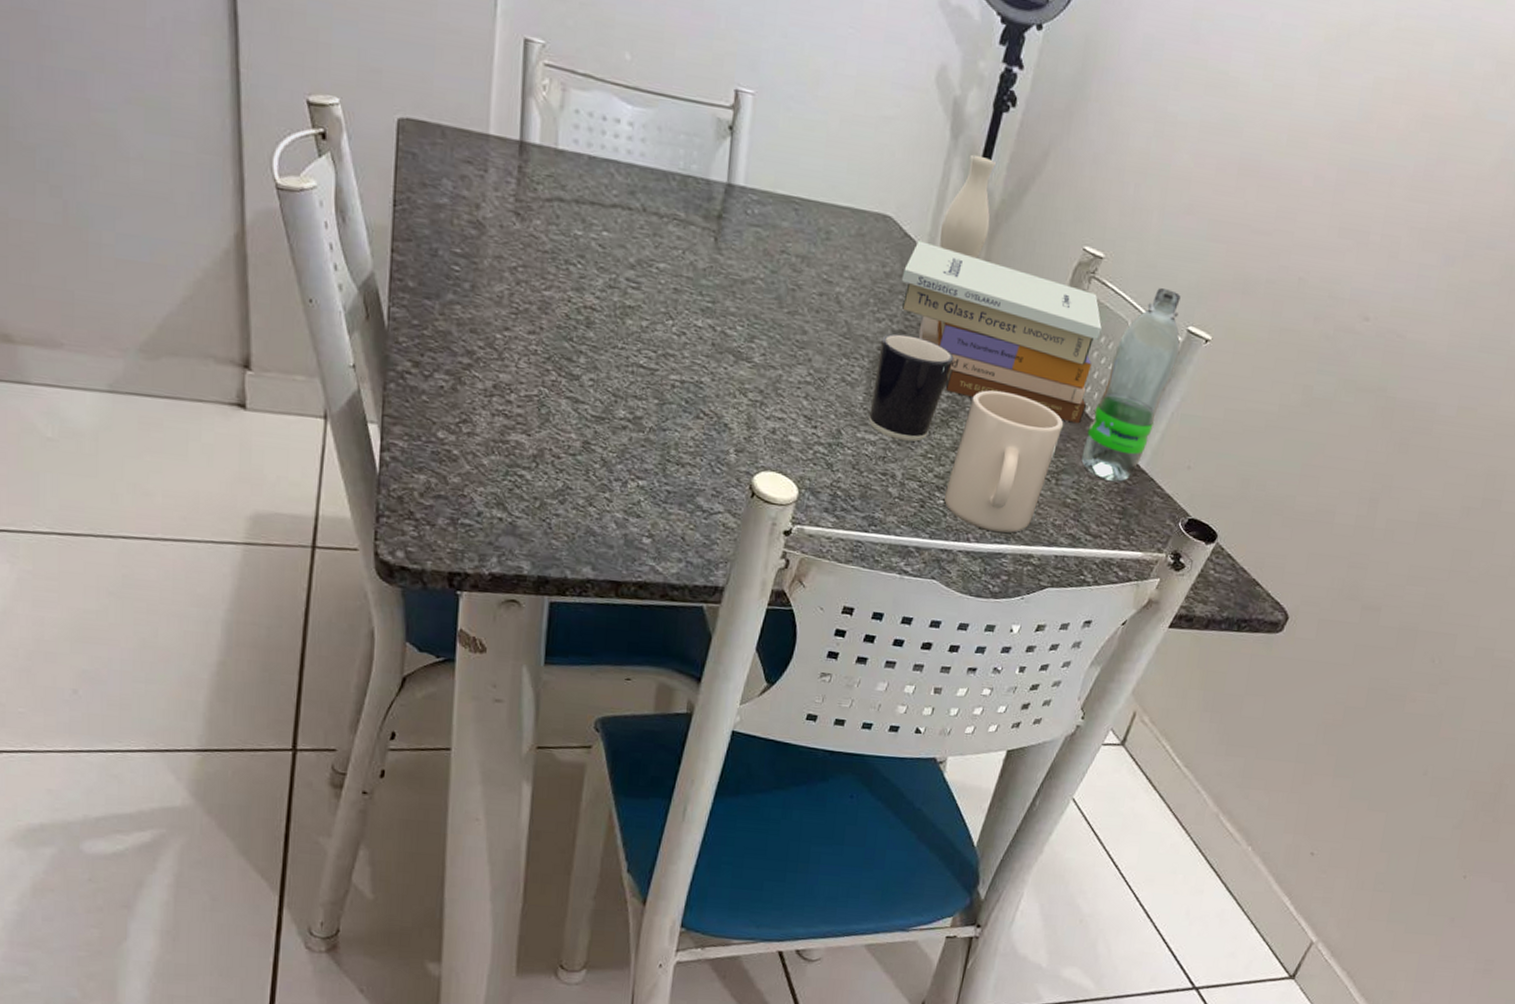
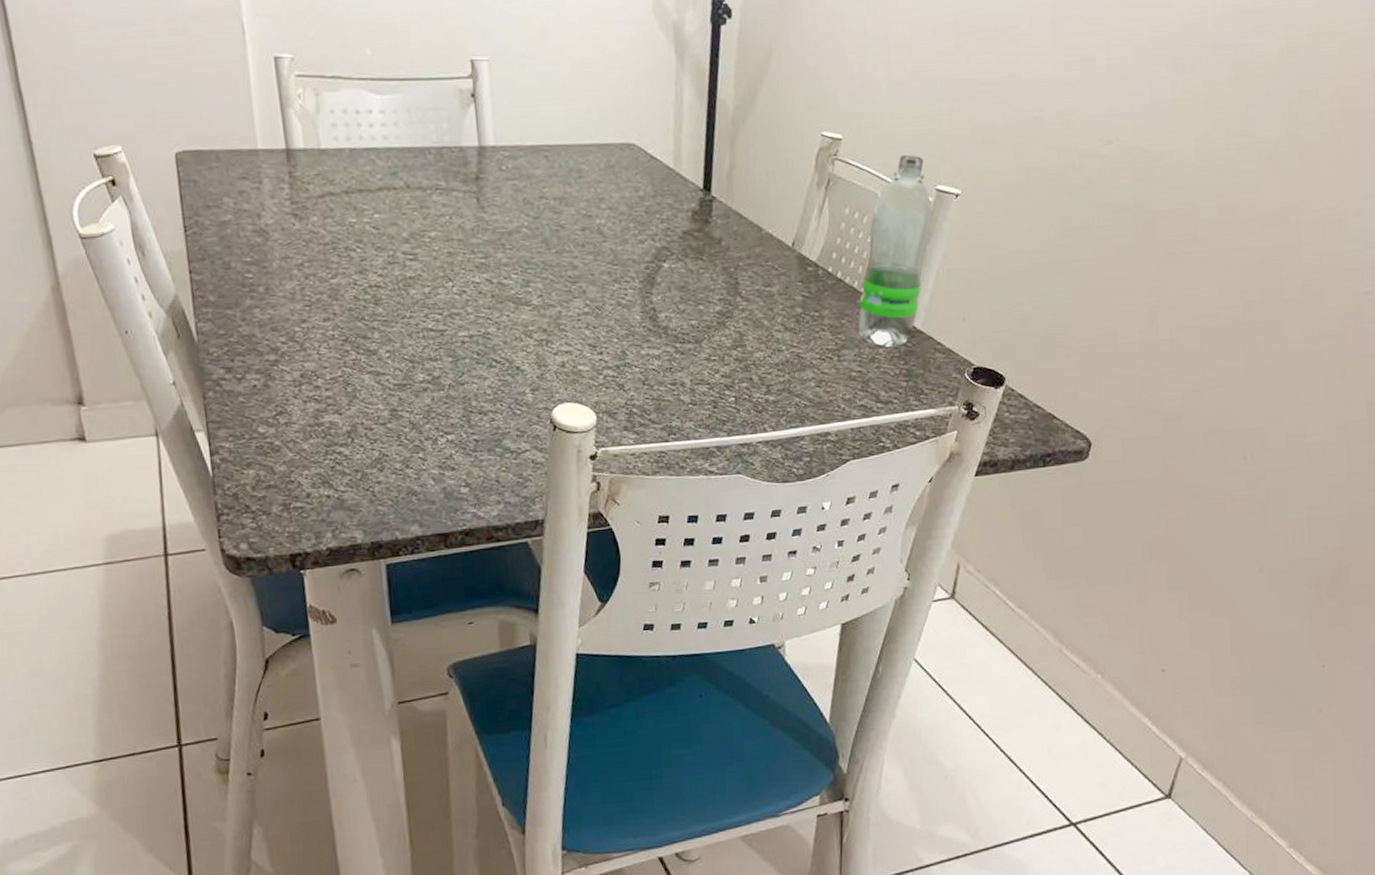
mug: present [869,333,954,442] -> none [647,249,719,349]
books: present [901,241,1102,424] -> none [655,160,854,300]
vase: present [939,154,996,258] -> none [683,69,729,166]
cup: present [944,390,1064,534] -> none [734,283,835,418]

